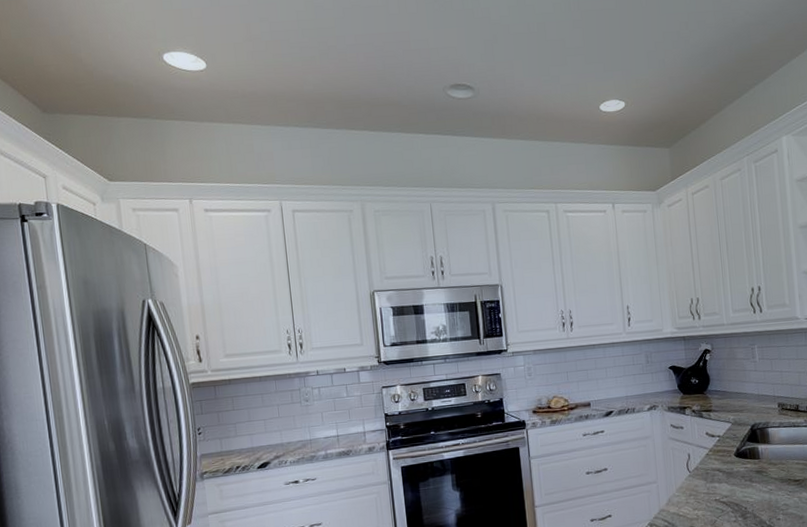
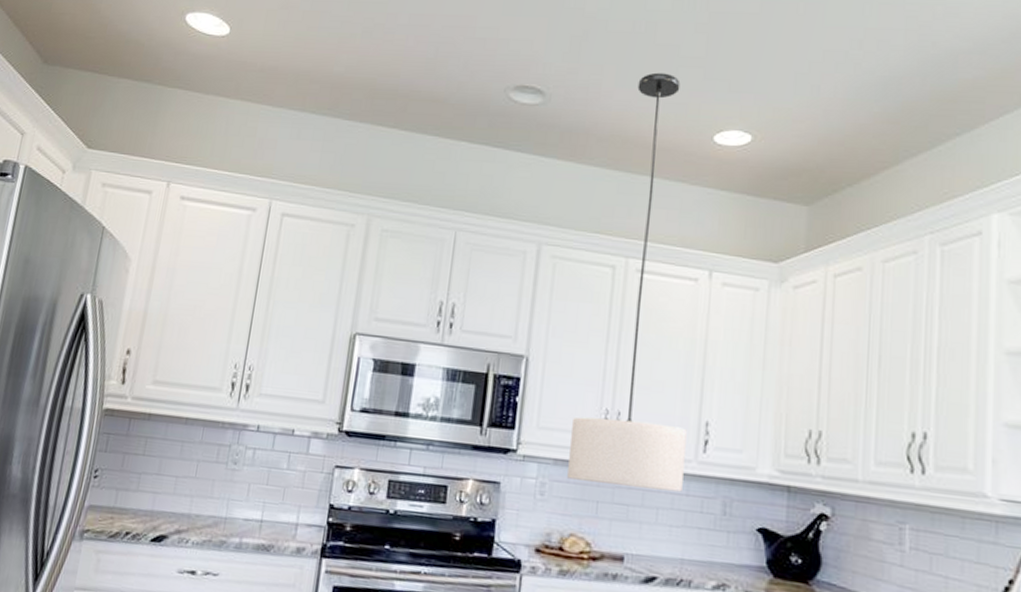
light fixture: none [540,62,619,361] -> present [567,72,687,492]

